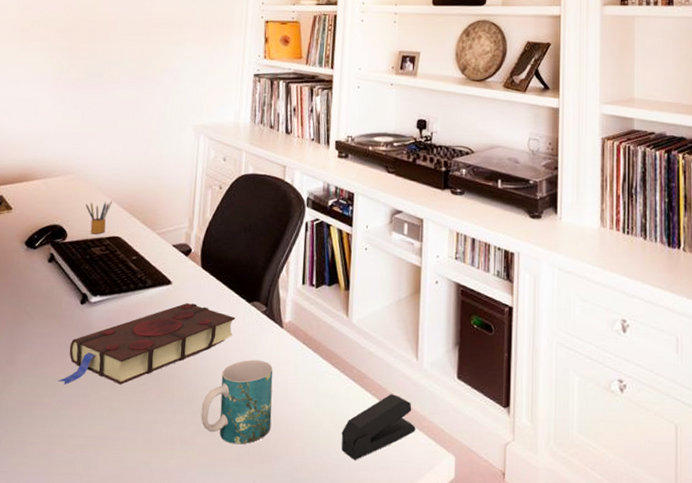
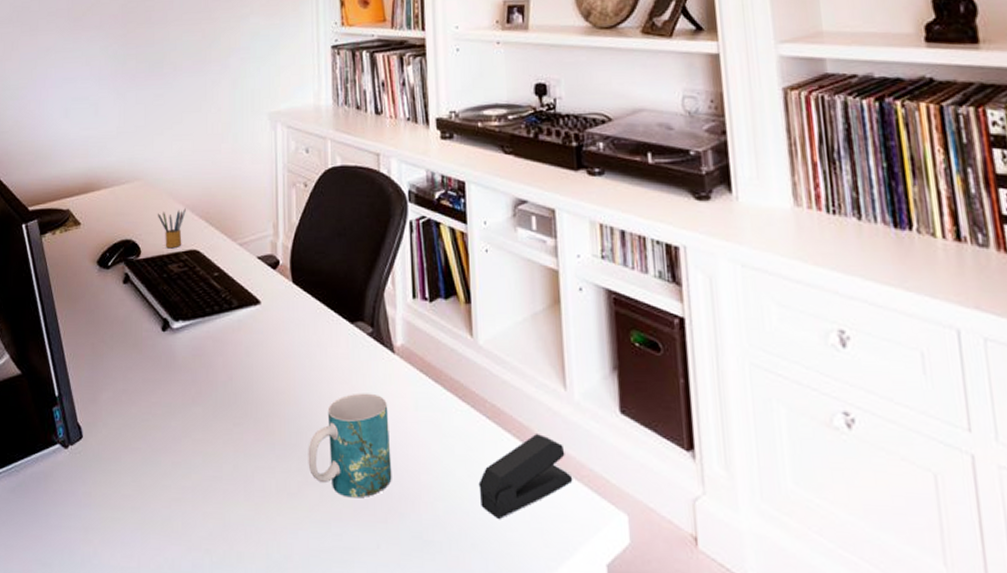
book: present [58,302,236,385] -> none [145,325,338,426]

